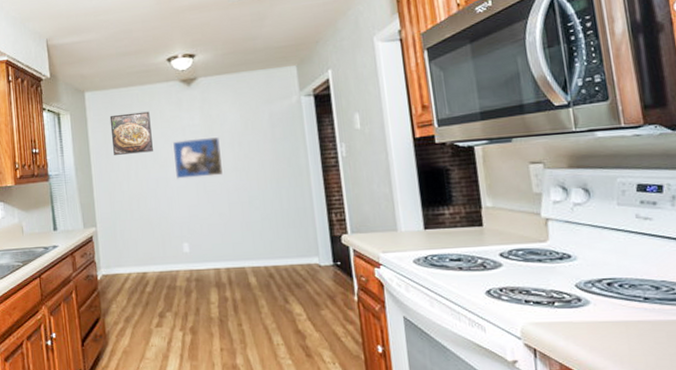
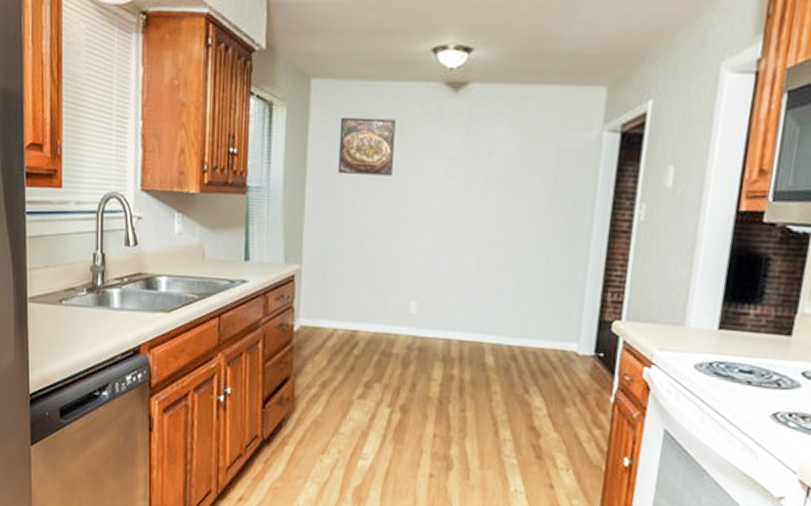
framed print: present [173,137,223,179] -> none [417,165,483,222]

